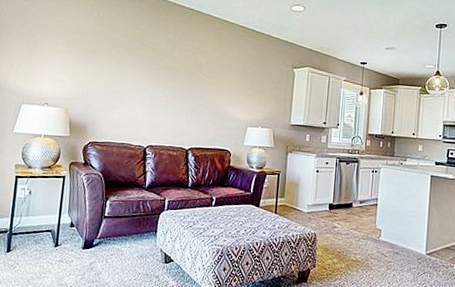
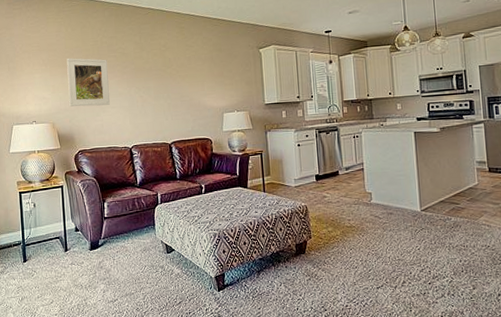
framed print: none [87,43,136,99] -> present [67,58,110,107]

